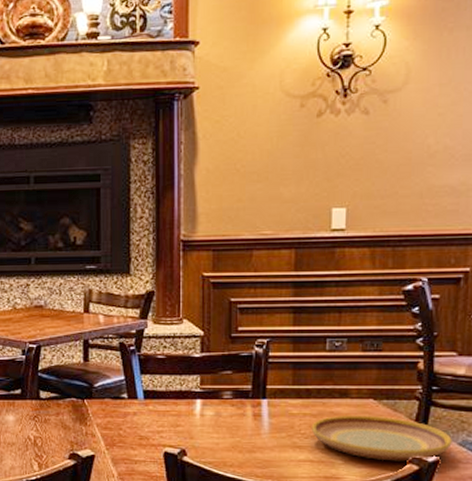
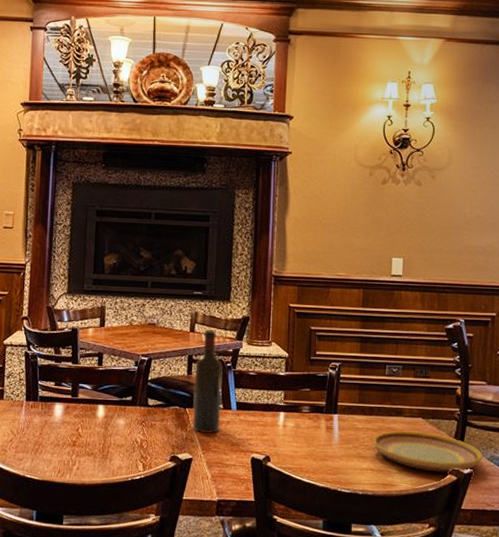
wine bottle: none [92,308,125,427] -> present [192,329,223,433]

